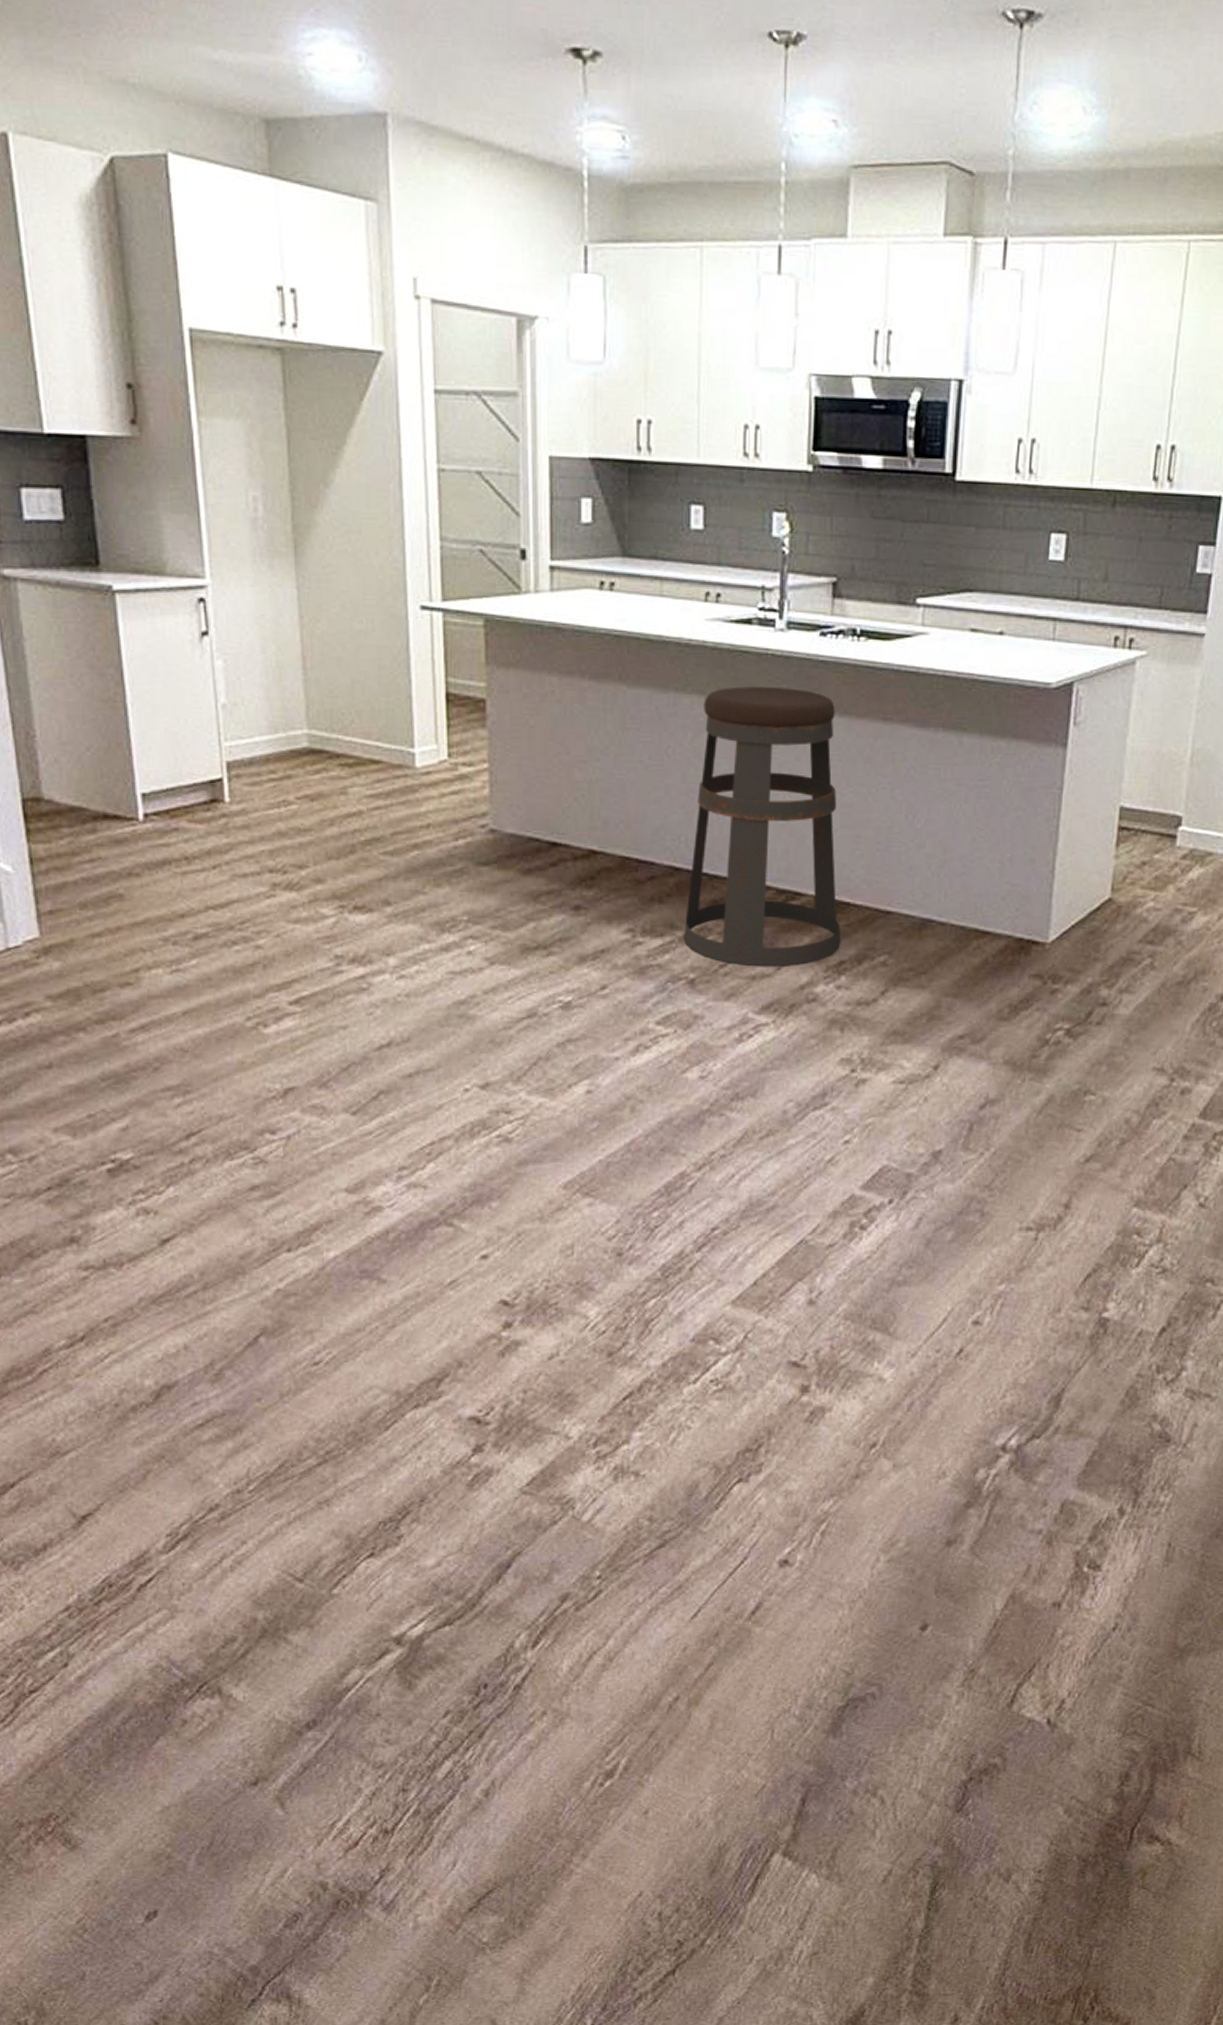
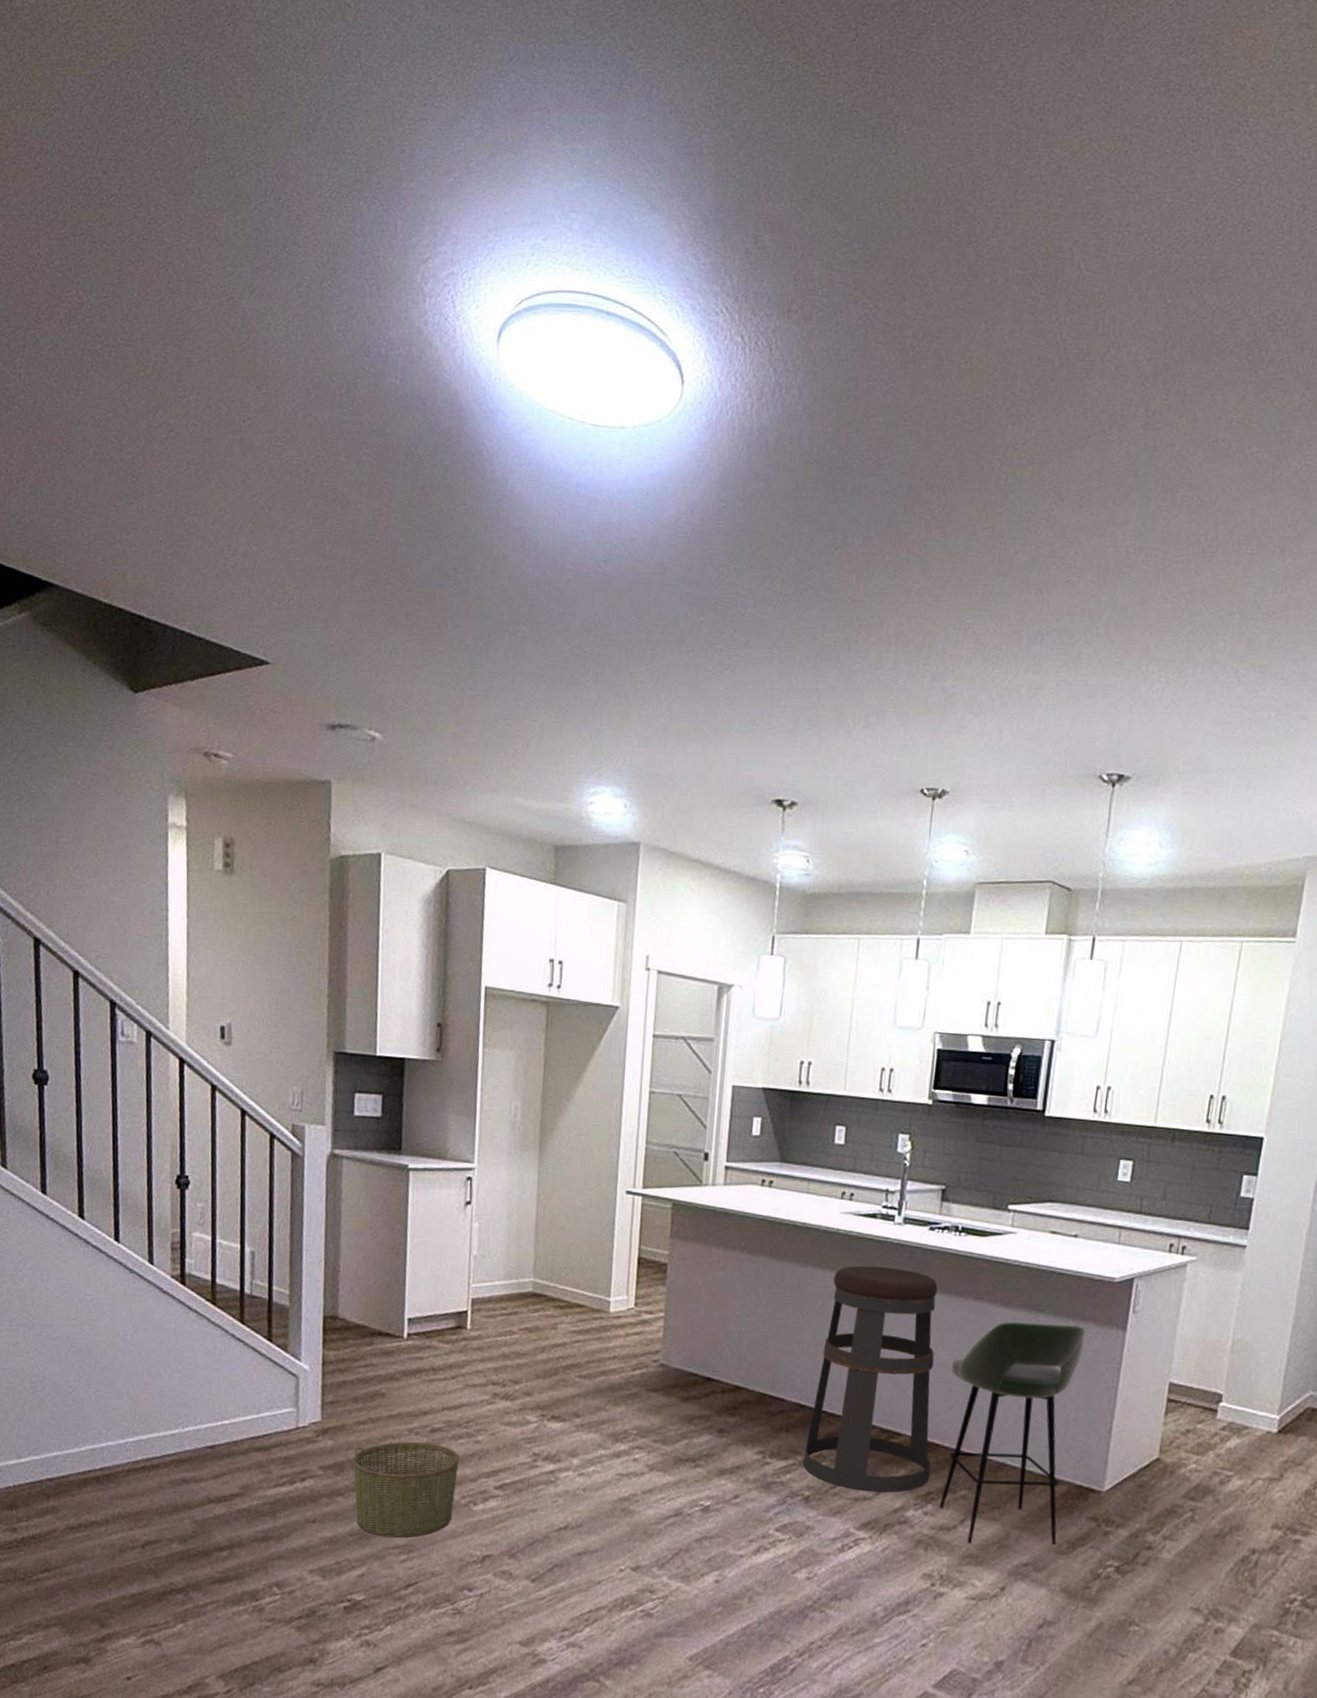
basket: none [91,953,238,1077] -> present [353,1441,460,1538]
bar stool: none [854,745,1019,1018] -> present [939,1321,1086,1545]

